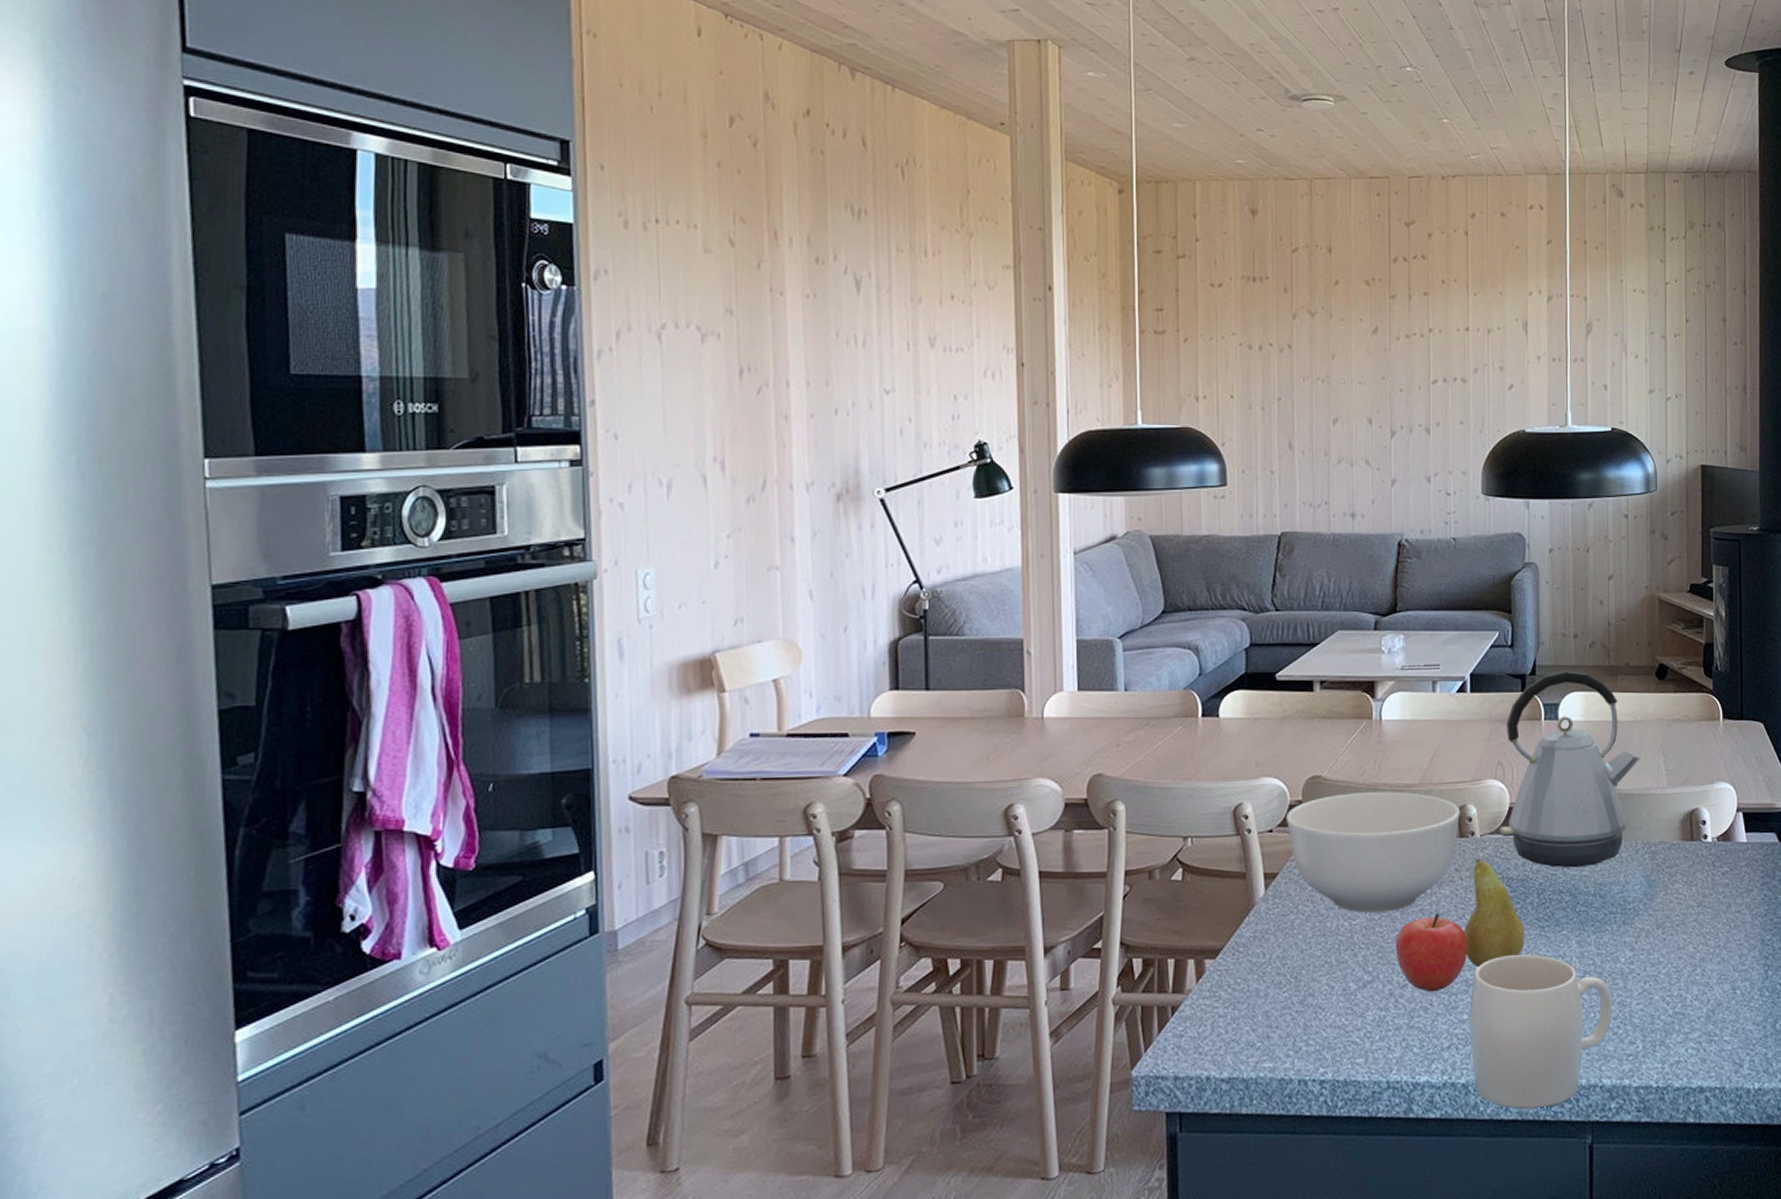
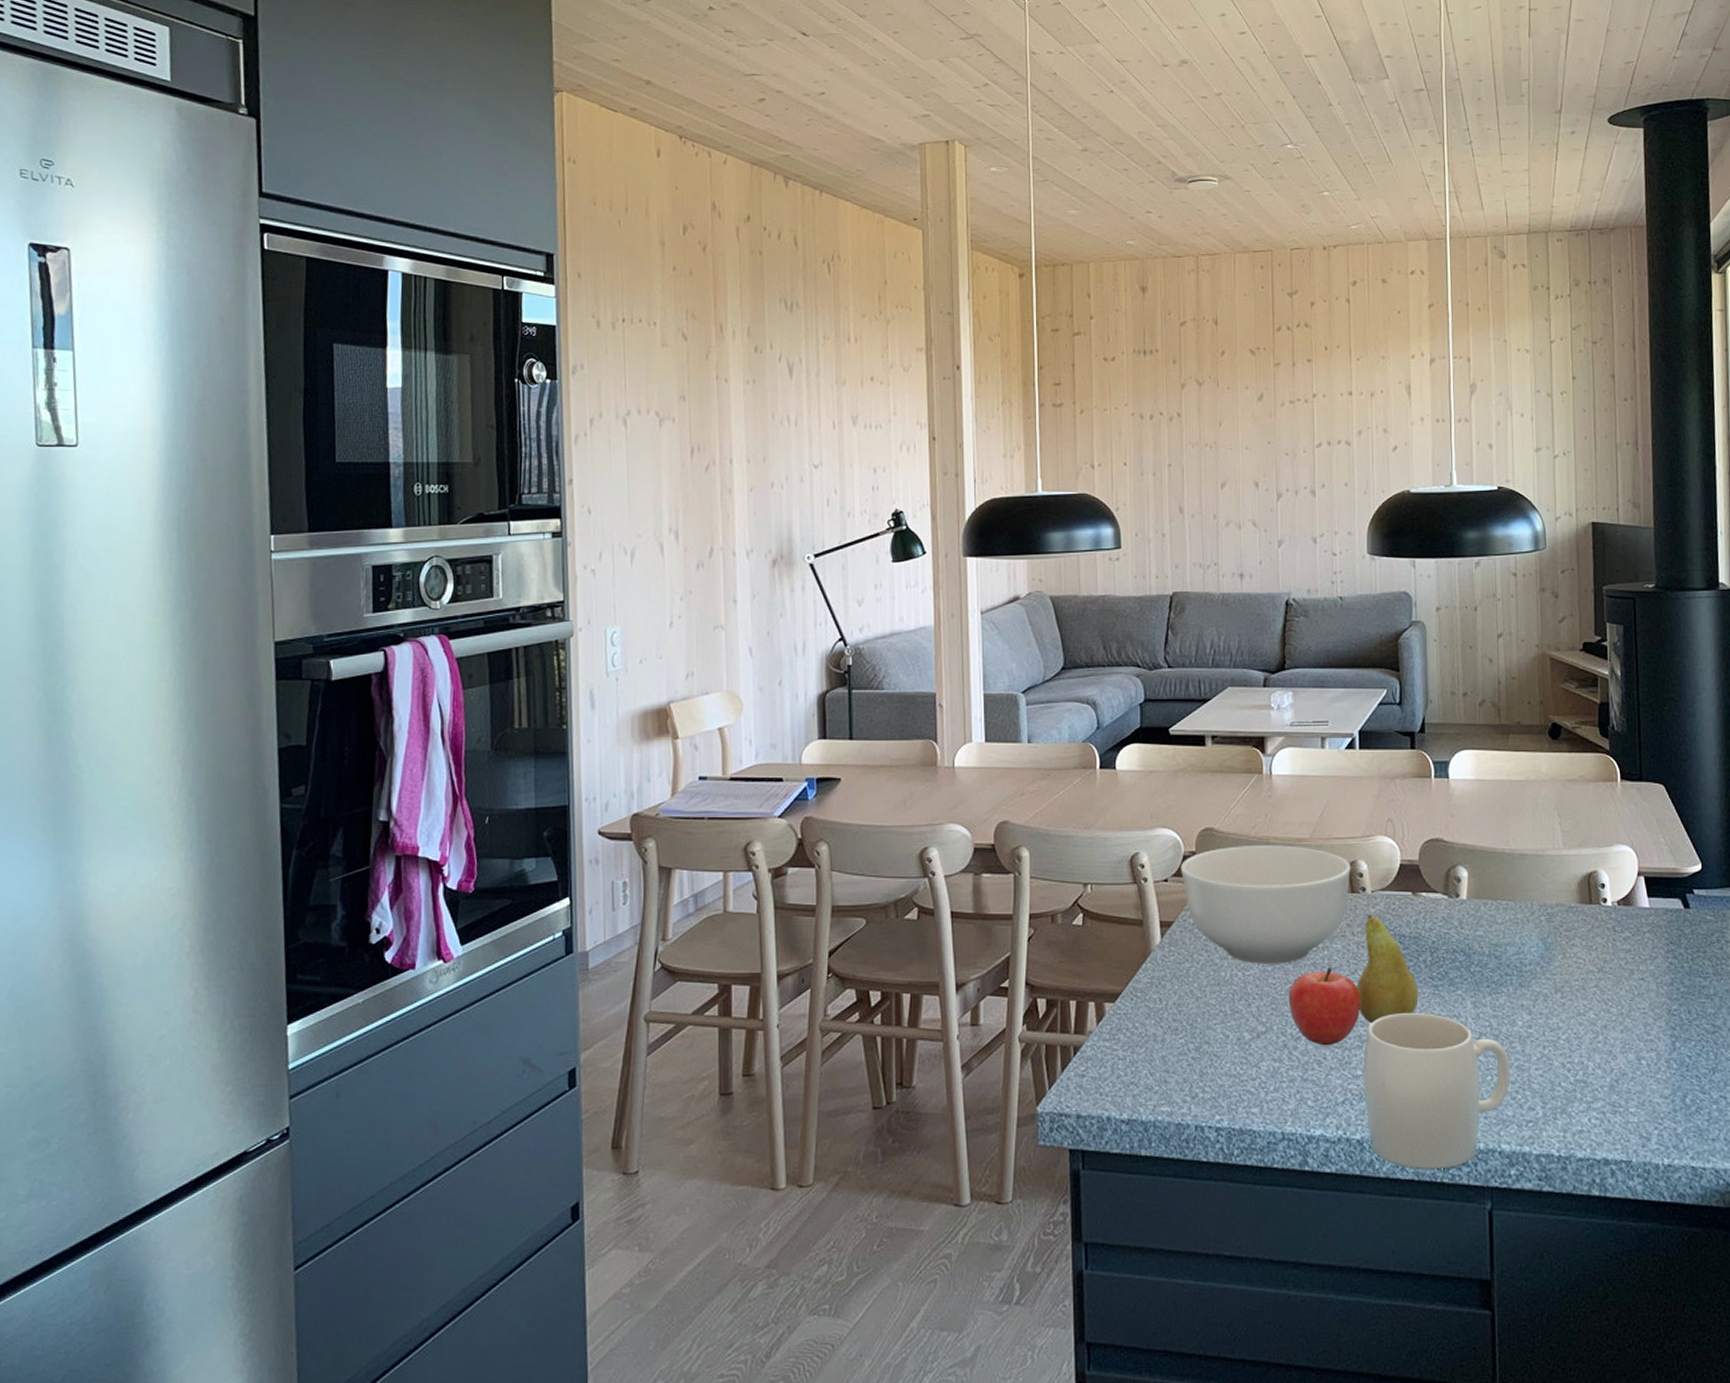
kettle: present [1499,671,1641,868] -> none [1391,729,1535,927]

